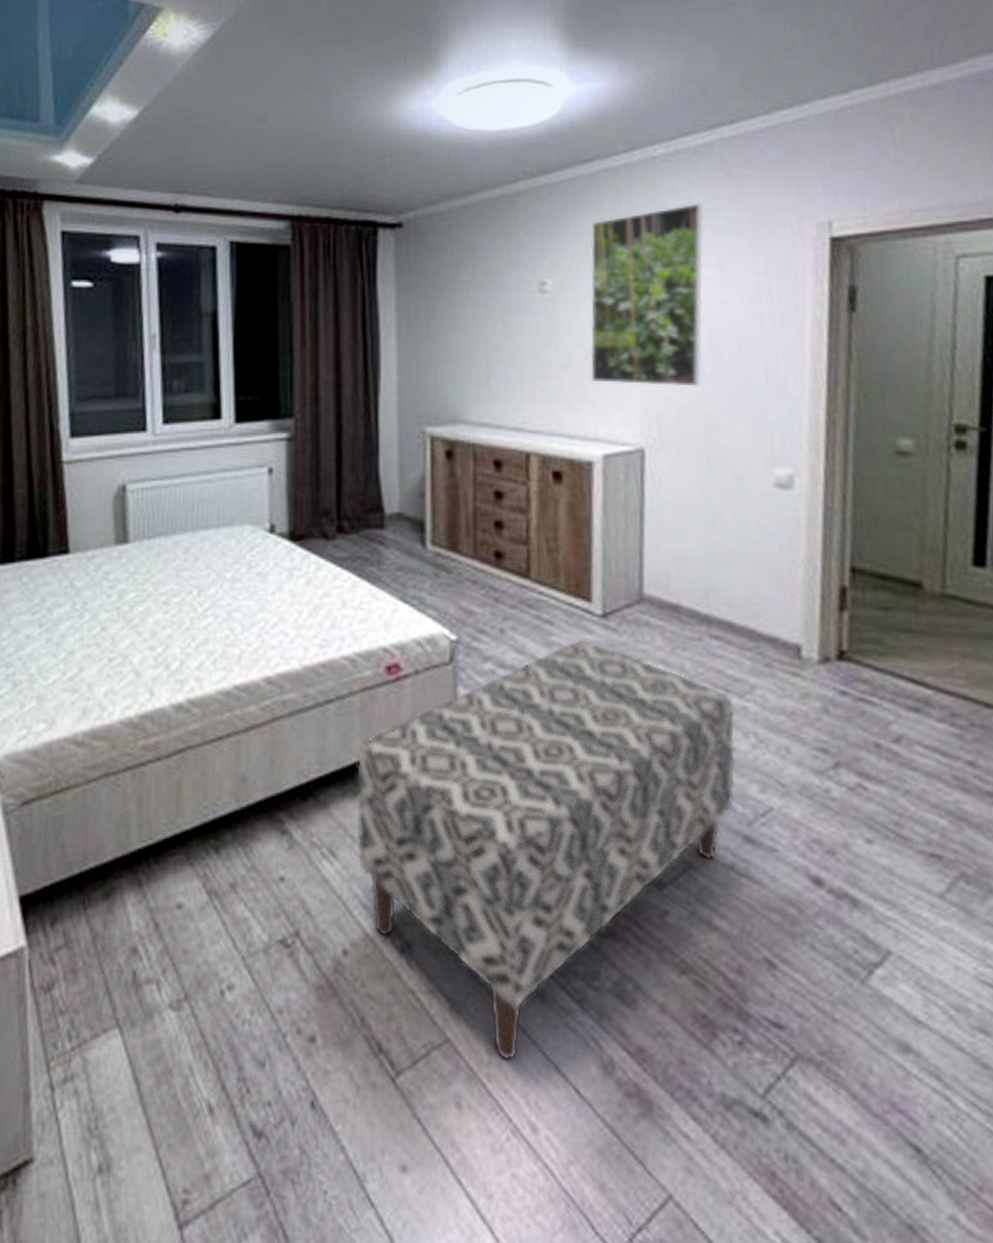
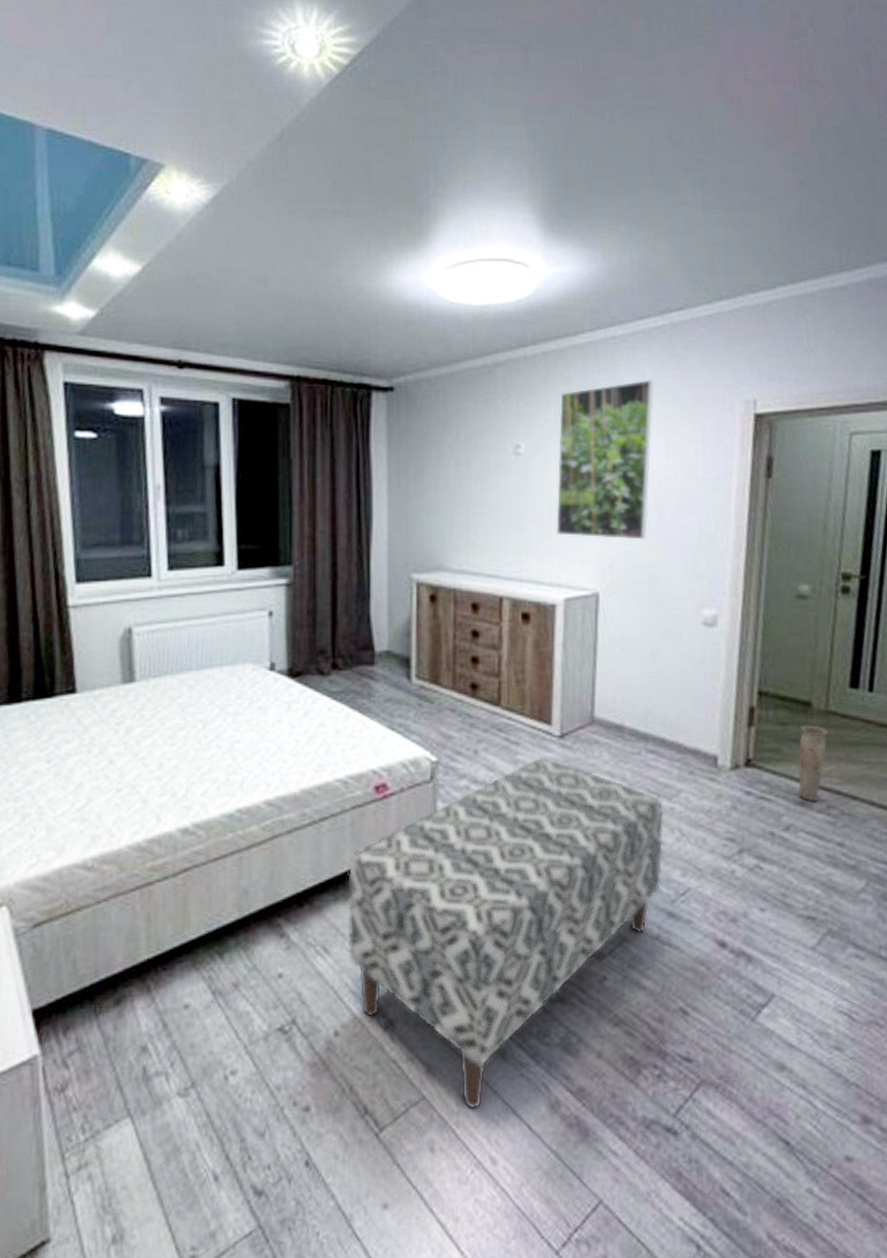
vase: none [908,611,948,707] -> present [798,725,829,801]

